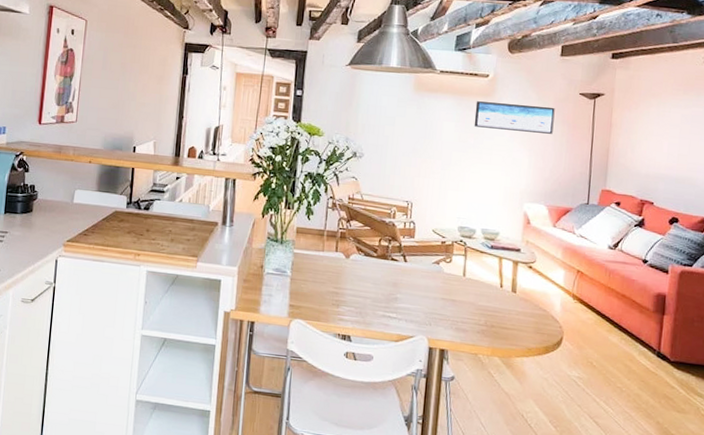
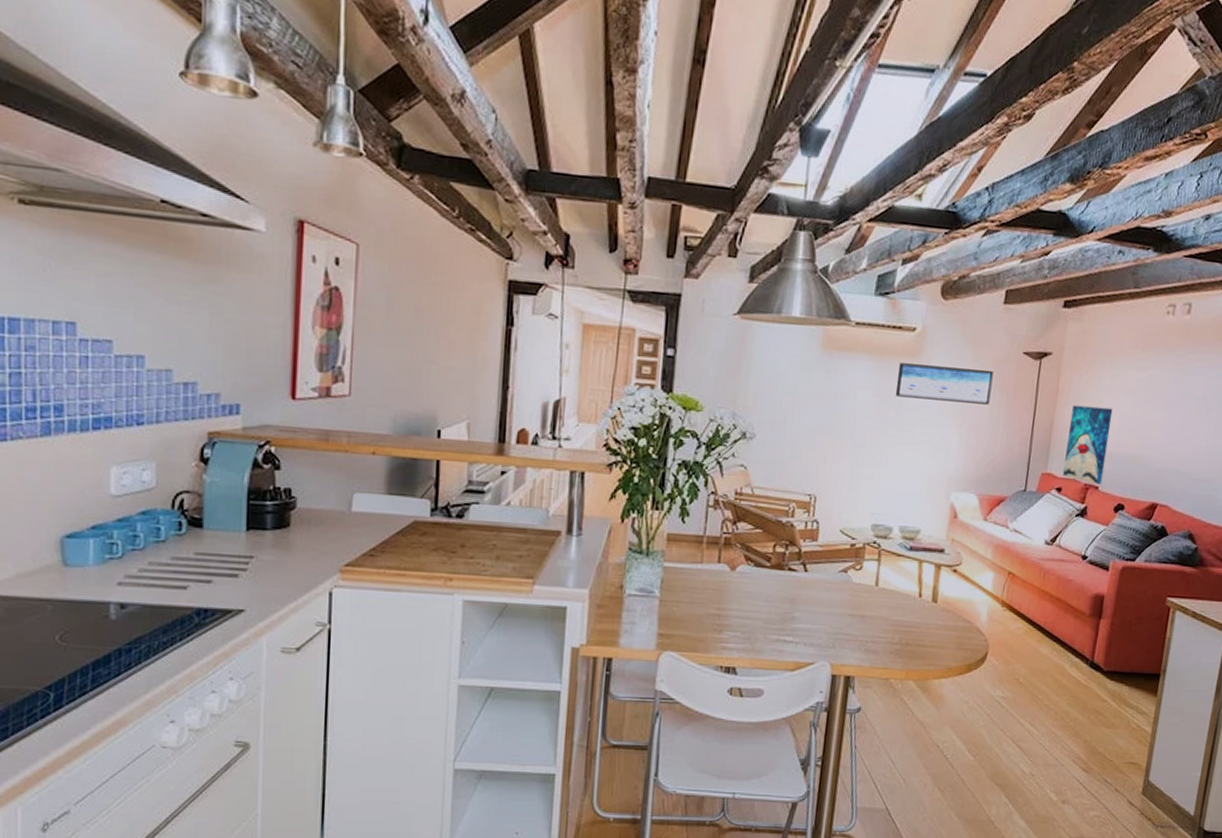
wall art: none [621,135,662,200] -> present [1063,404,1113,484]

